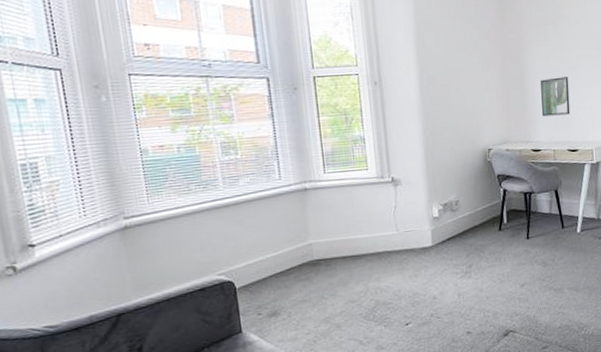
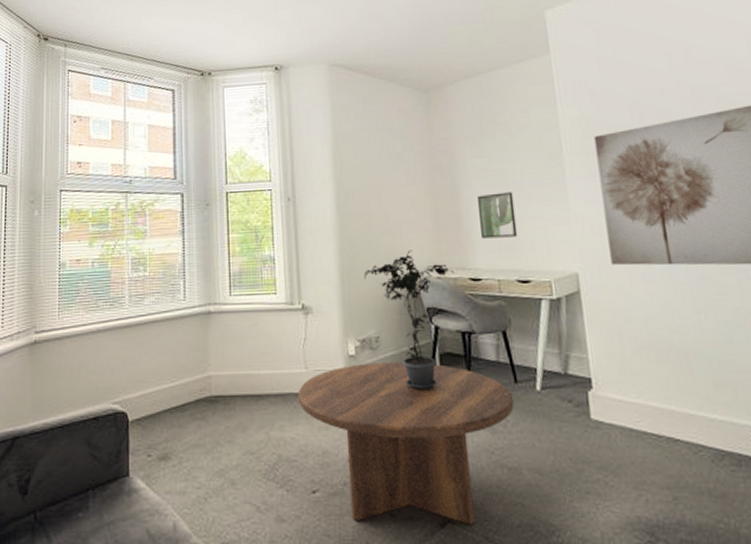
coffee table: none [390,219,561,340] -> present [297,362,515,525]
potted plant: none [445,127,520,240] -> present [364,250,454,391]

